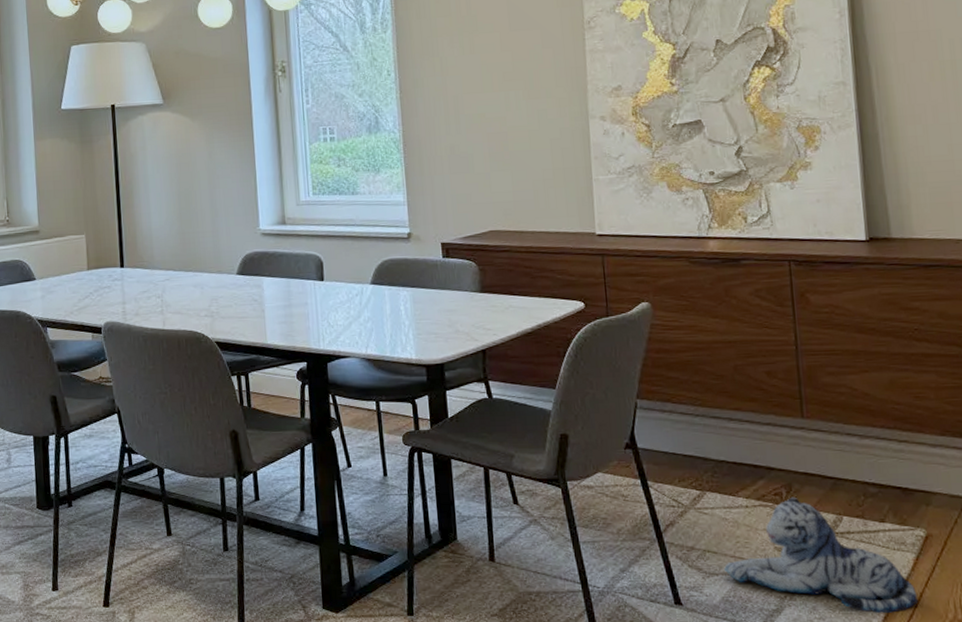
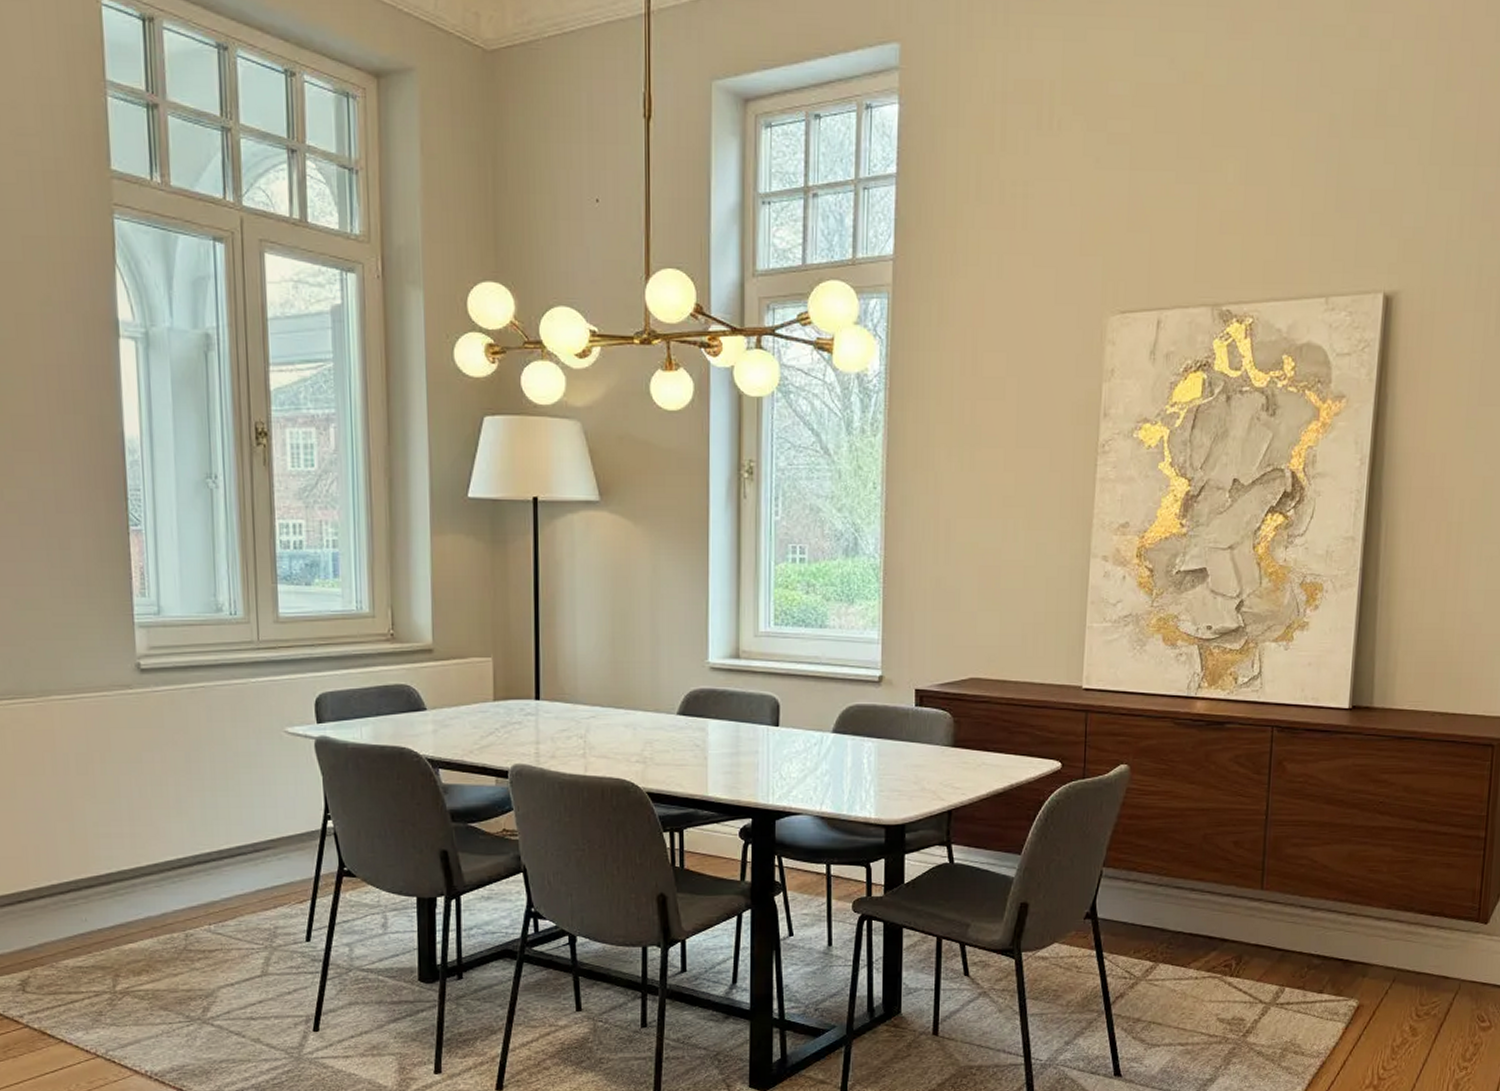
plush toy: present [724,496,919,613] -> none [1166,968,1342,1080]

